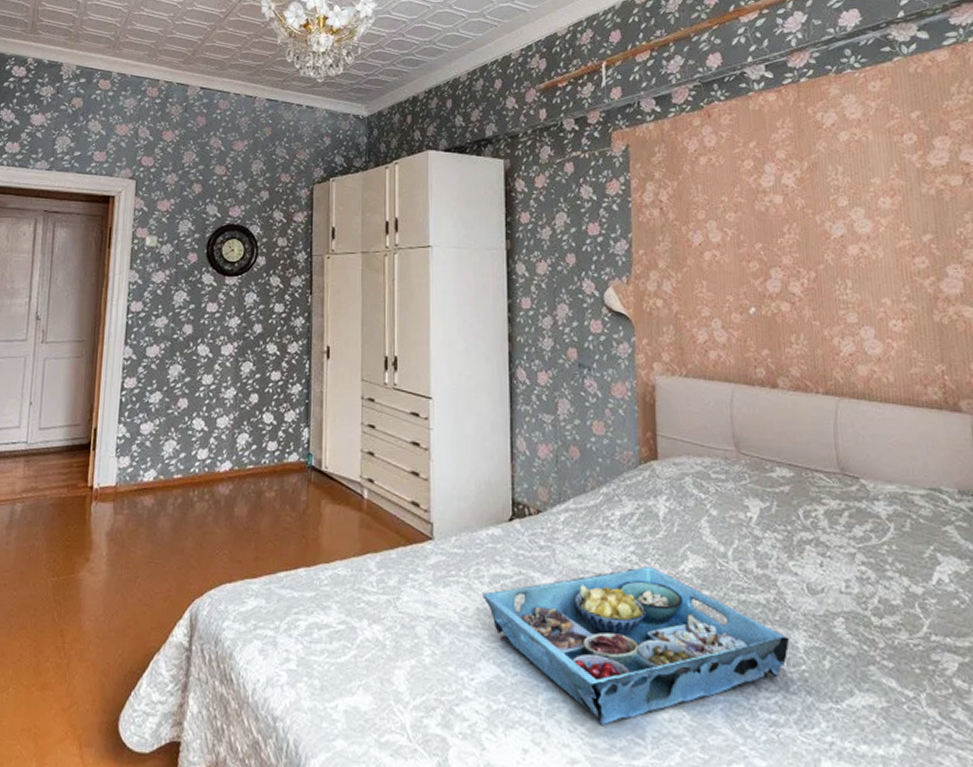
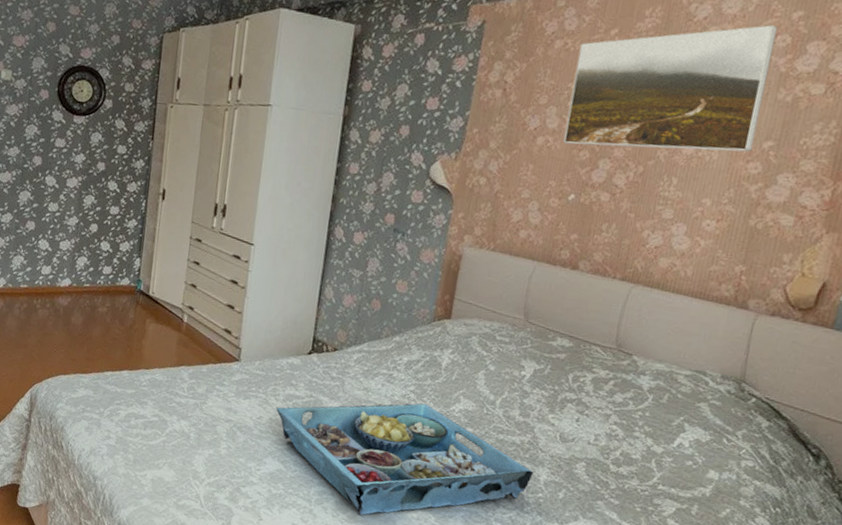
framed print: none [724,126,914,257] -> present [563,25,778,152]

